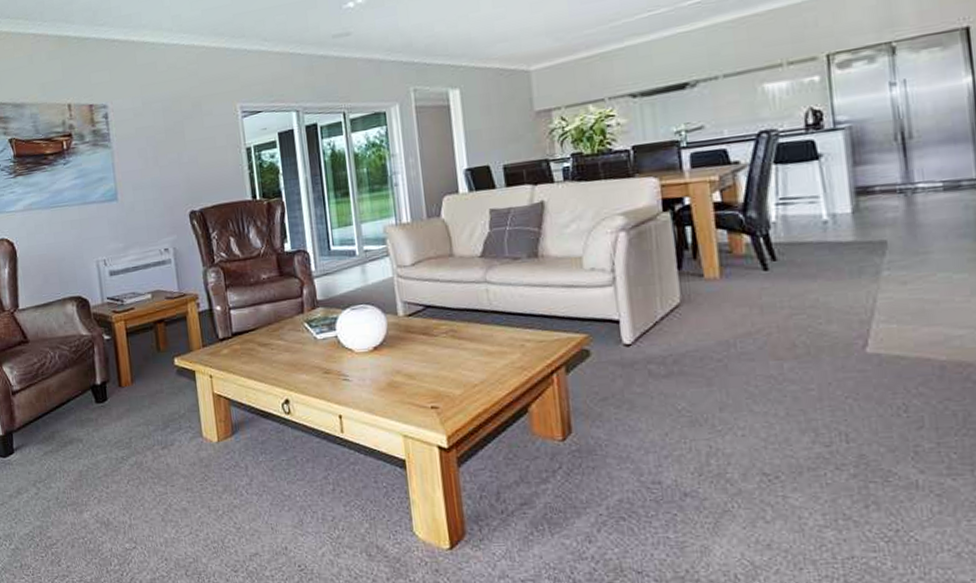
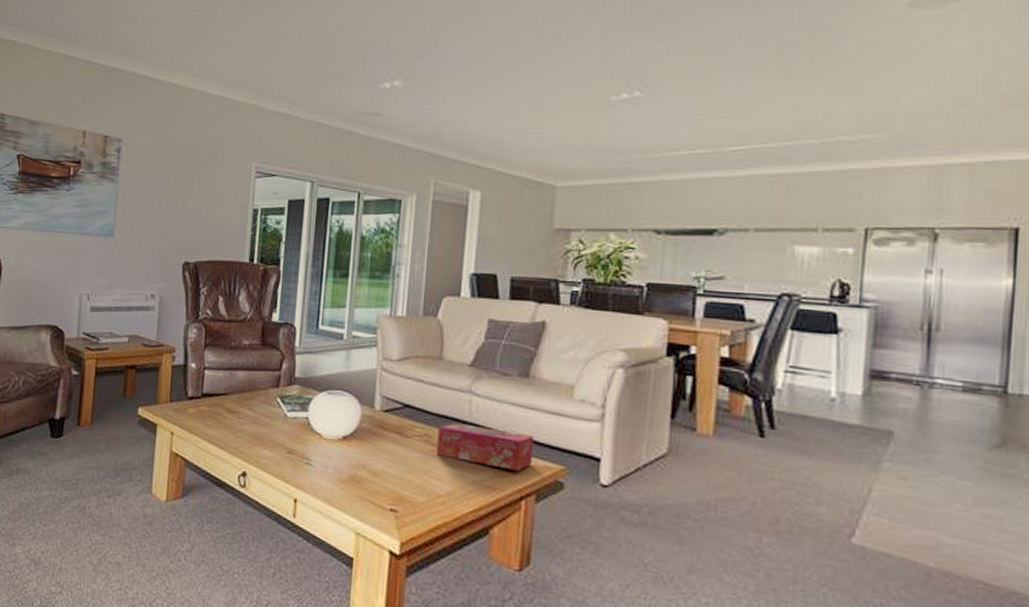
tissue box: none [462,311,556,348] -> present [436,423,534,471]

